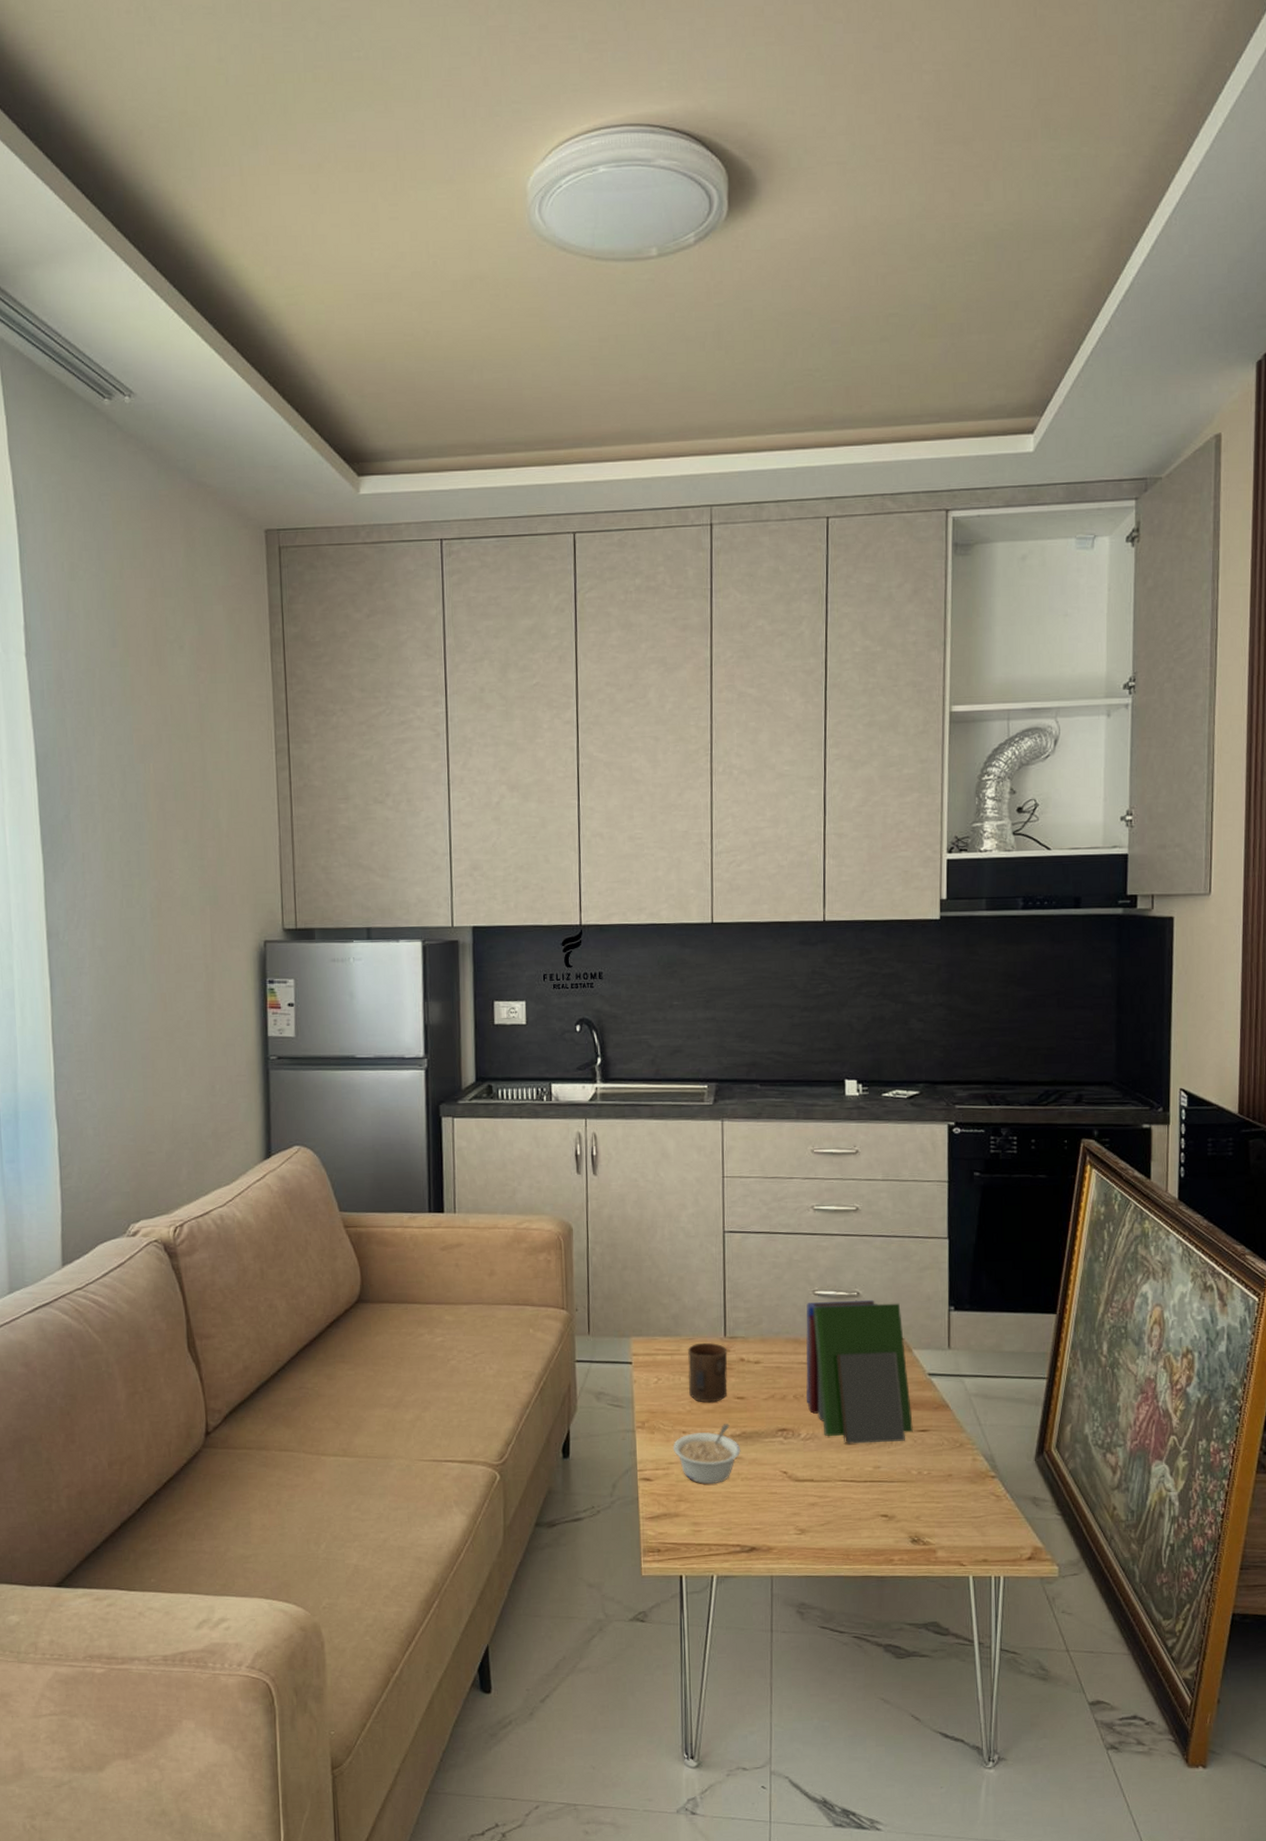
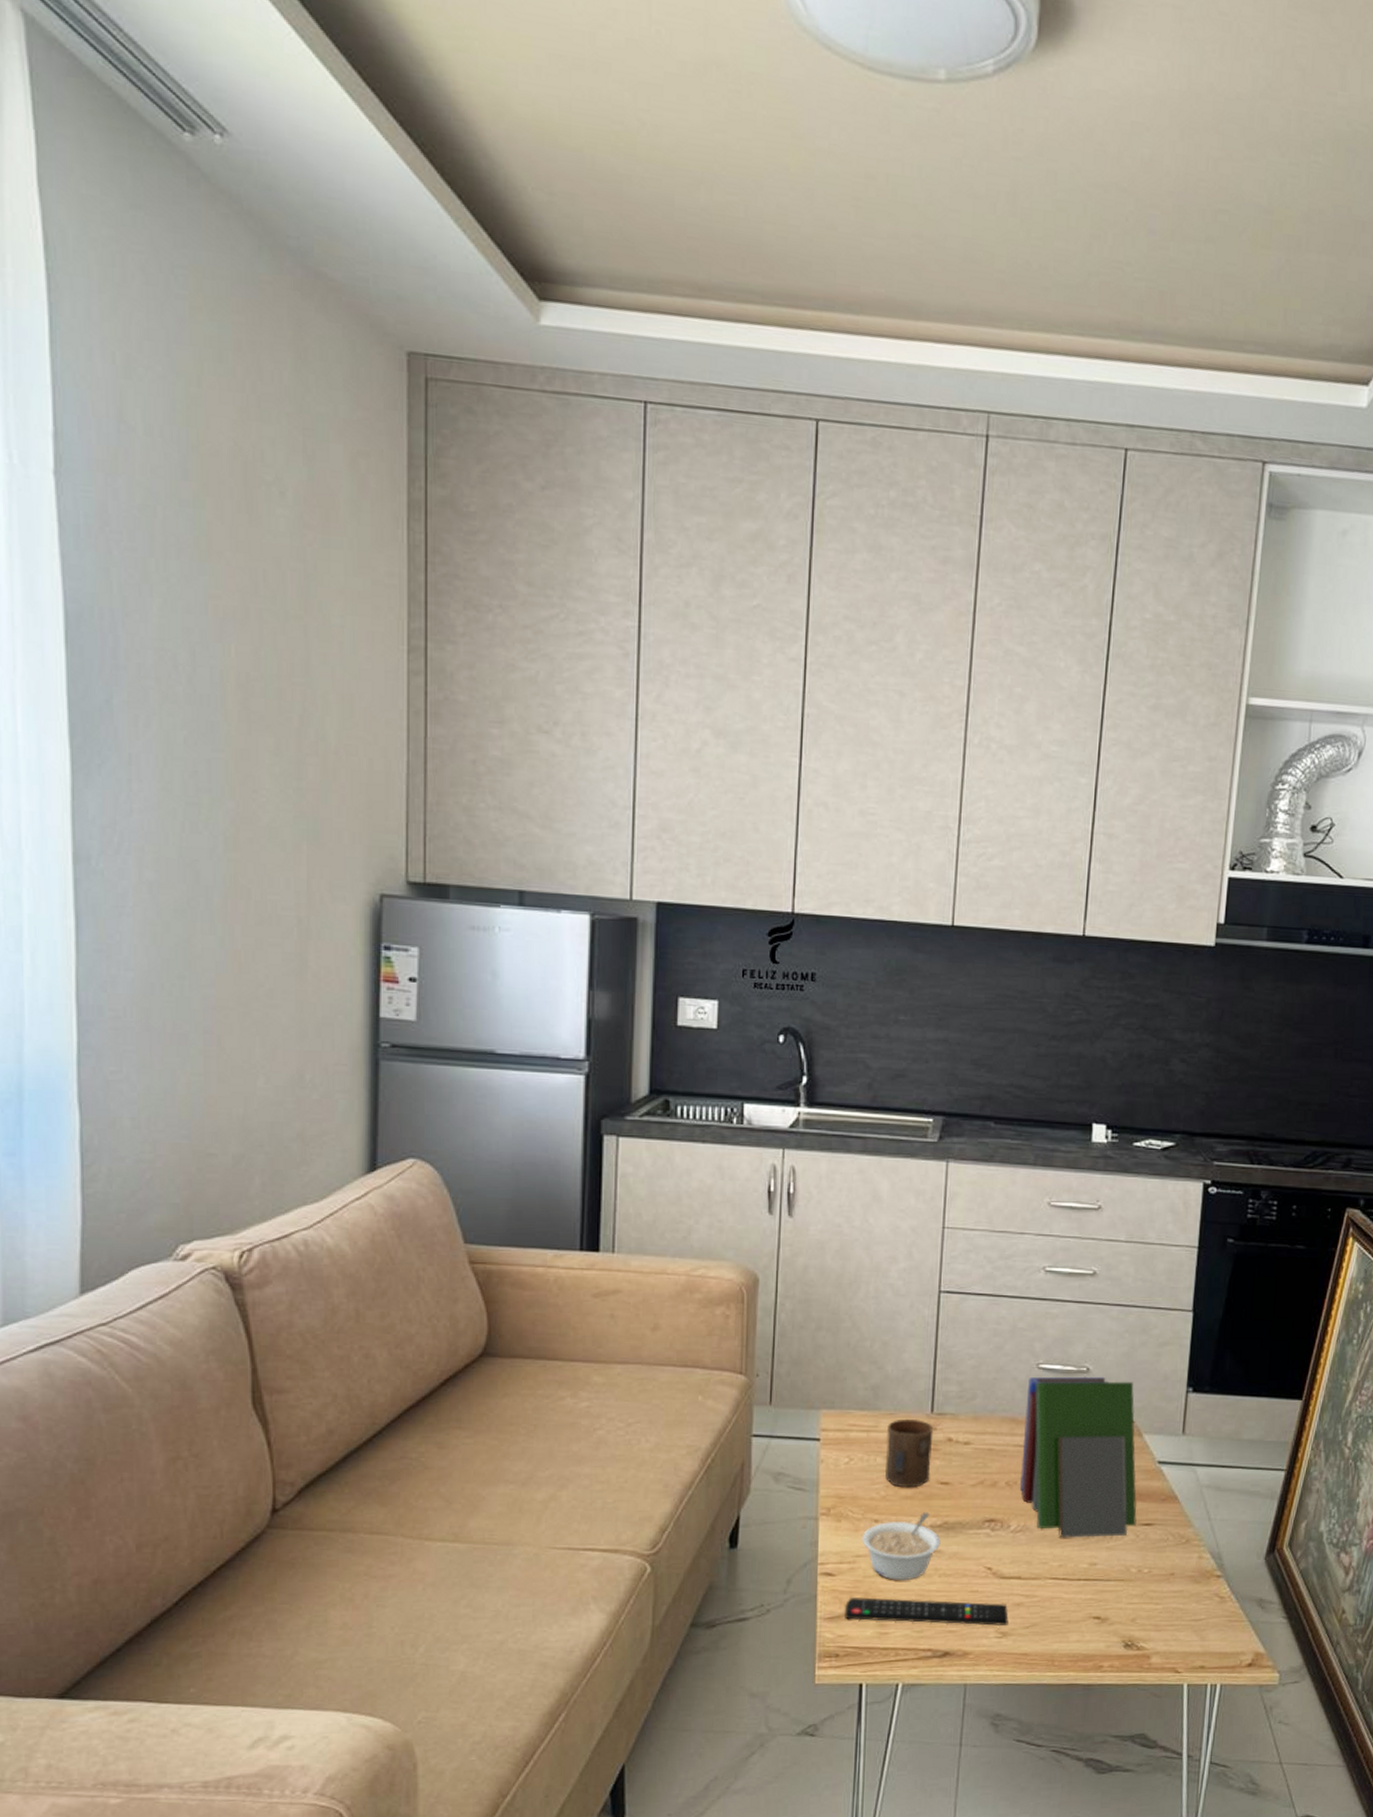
remote control: none [663,1499,806,1523] -> present [845,1597,1009,1626]

